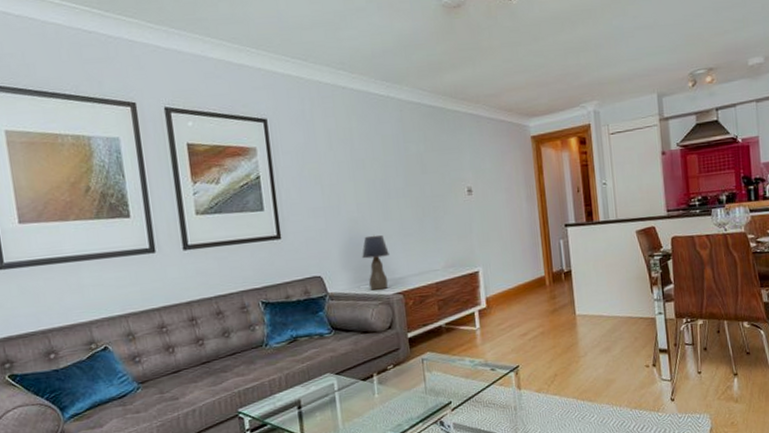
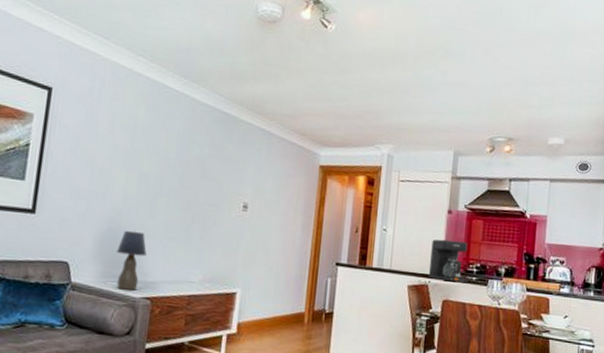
coffee maker: none [651,178,693,221] -> present [428,239,468,283]

